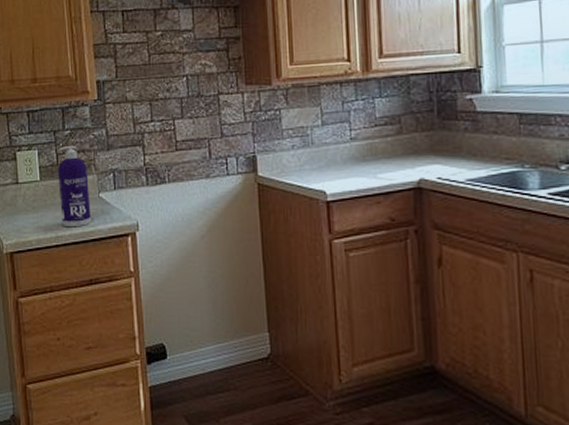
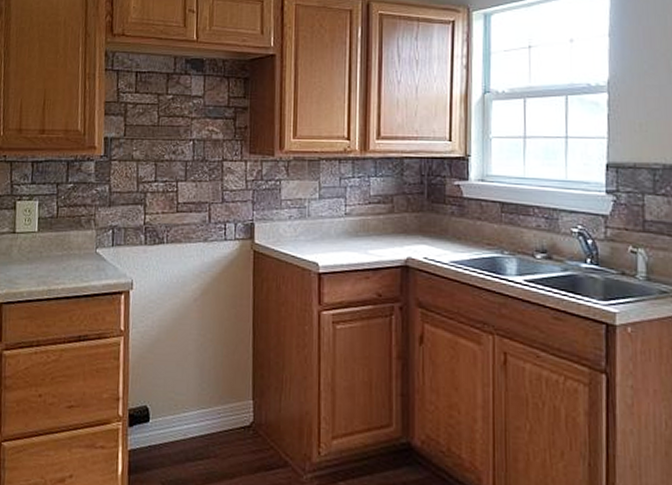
spray bottle: present [58,146,91,228] -> none [55,199,87,282]

